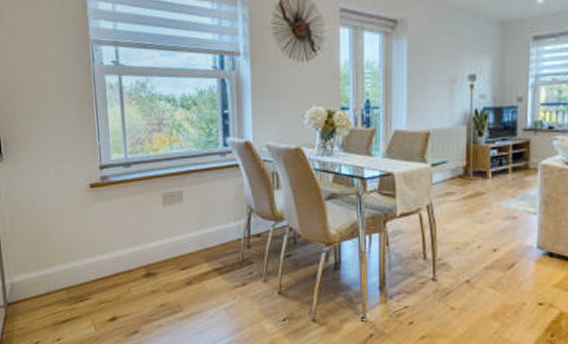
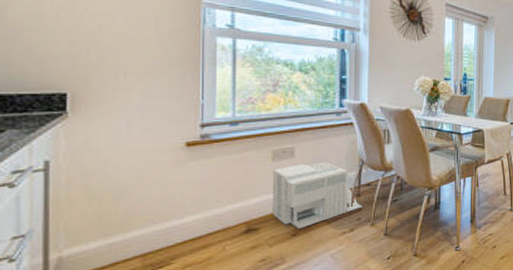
architectural model: none [165,207,253,278] -> present [273,161,362,229]

